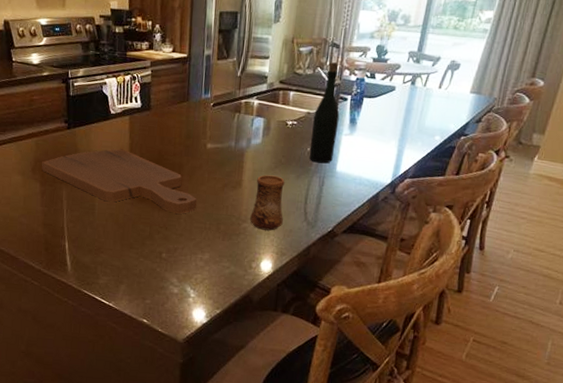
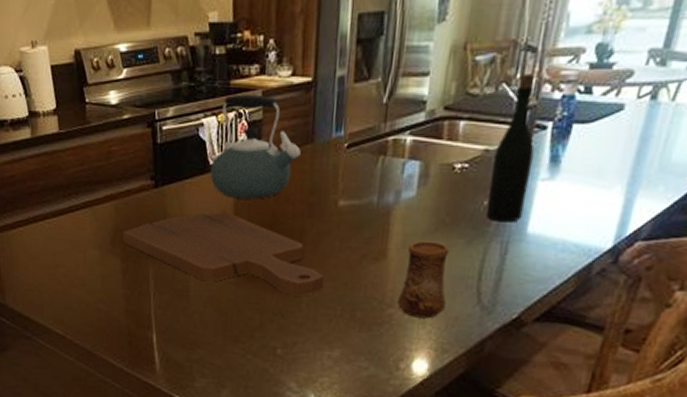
kettle: none [111,63,179,141] -> present [210,94,301,199]

